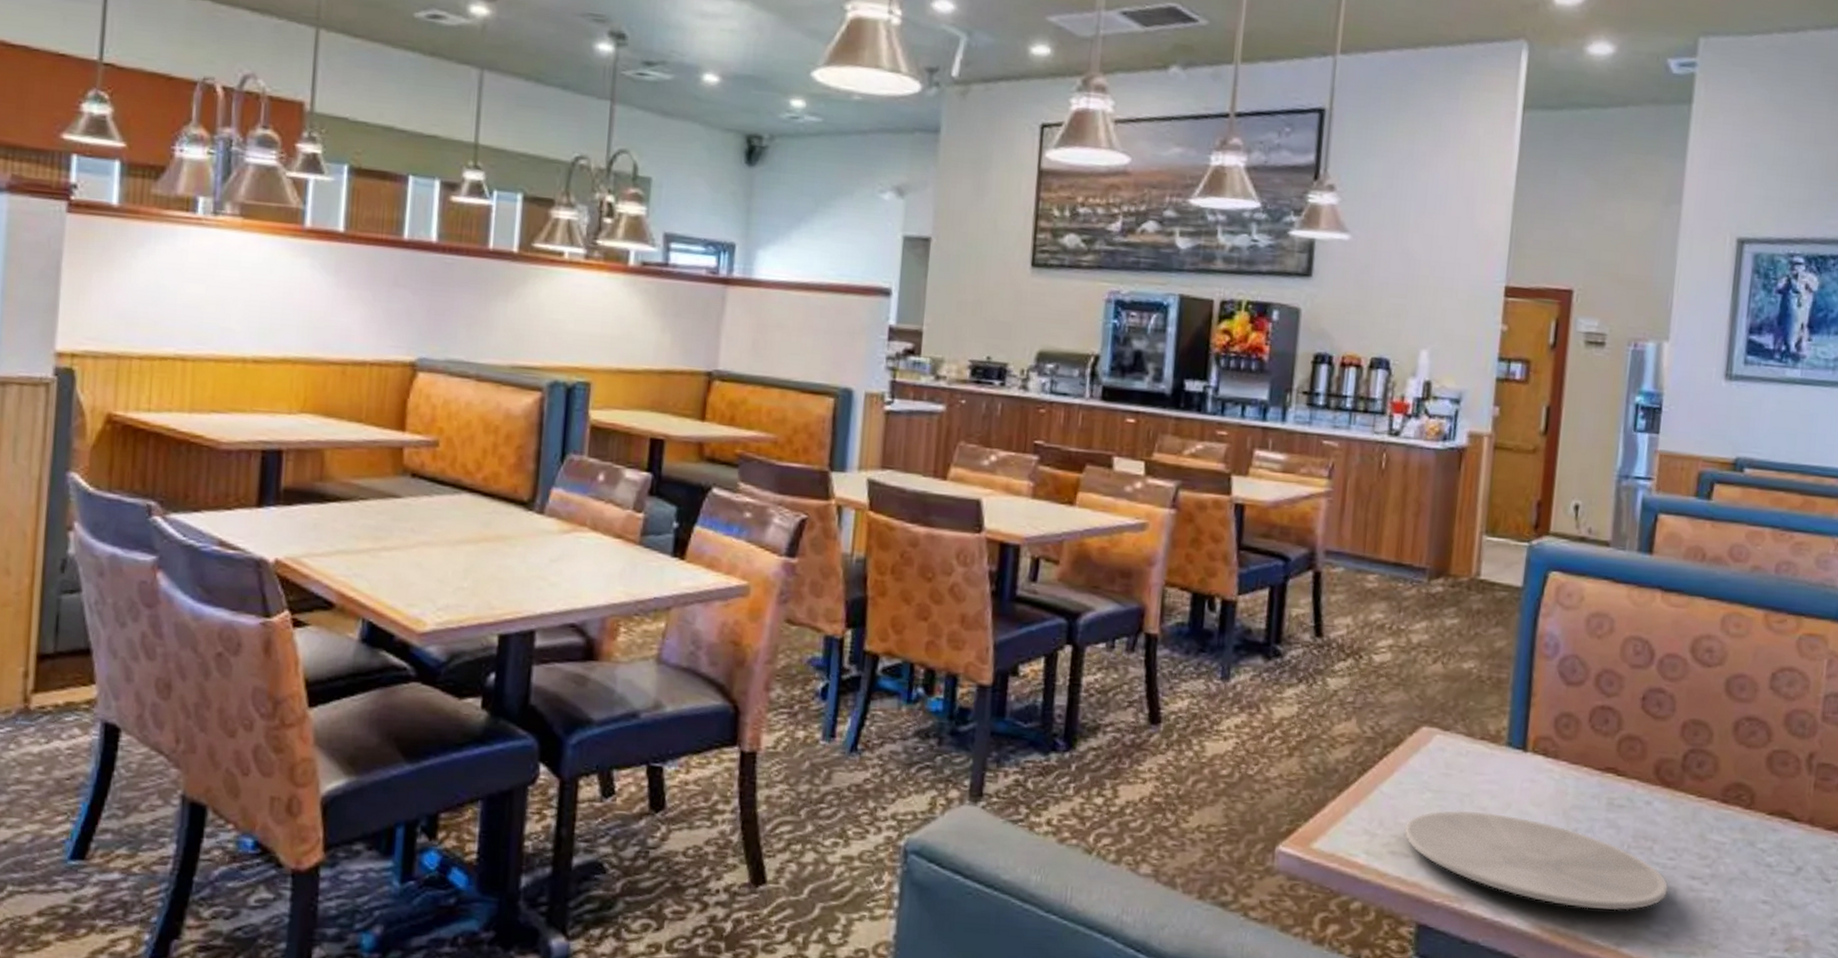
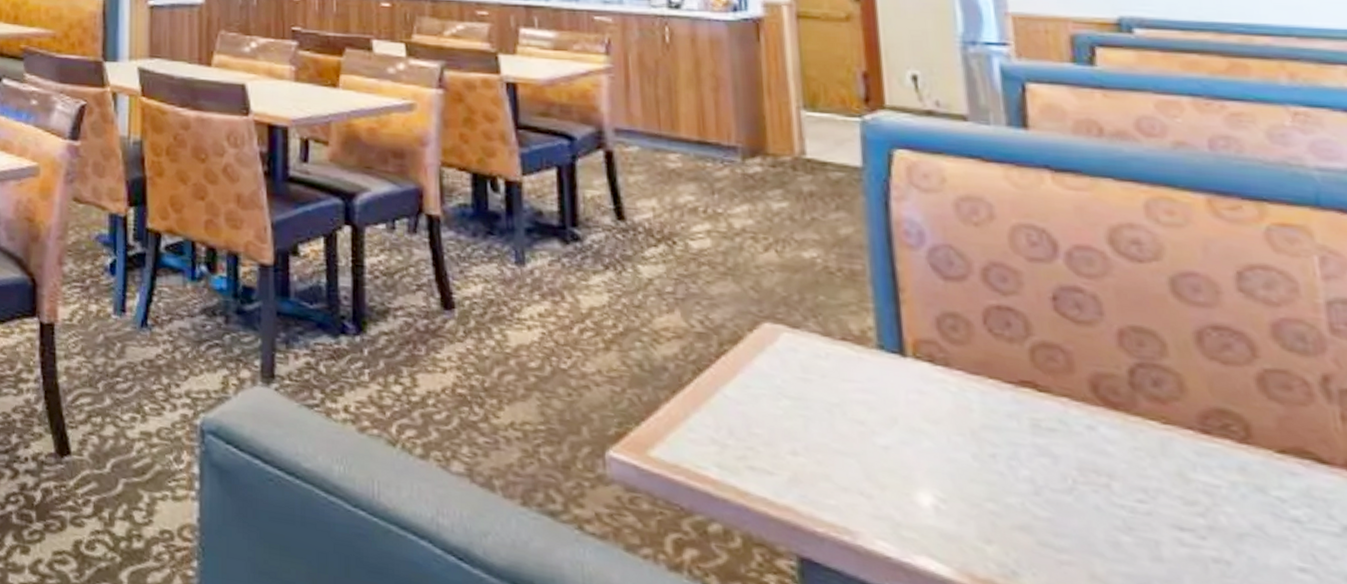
plate: present [1404,810,1669,911] -> none [761,422,1147,565]

